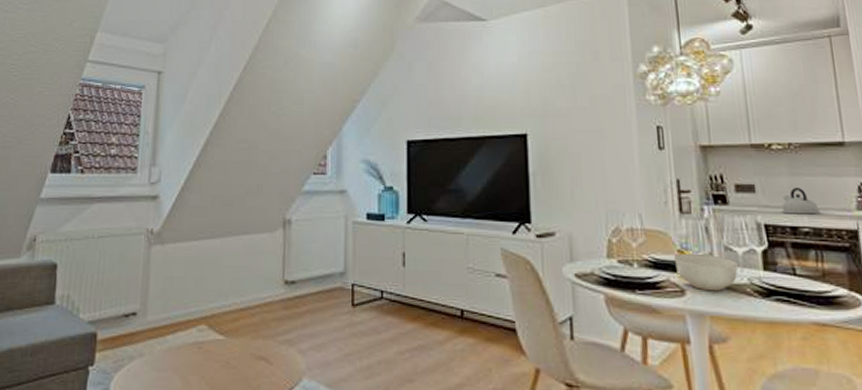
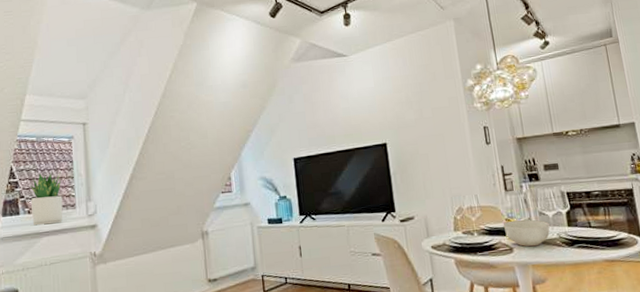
planter: none [84,125,125,189] -> present [30,171,63,226]
kettle: present [781,186,821,215] -> none [578,161,606,183]

